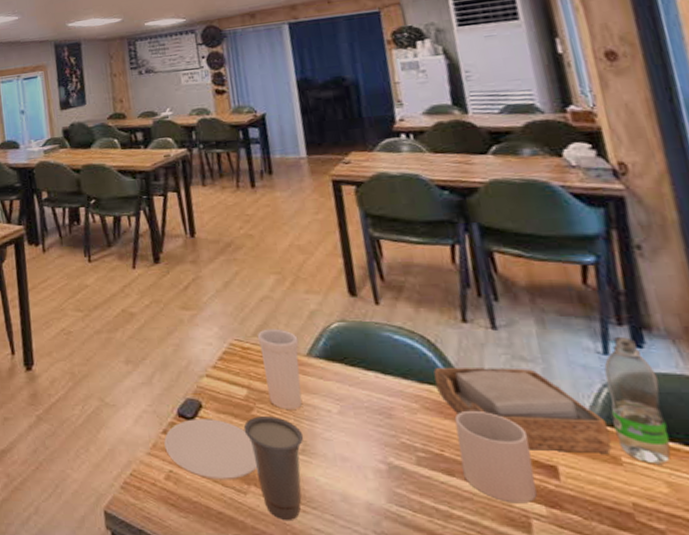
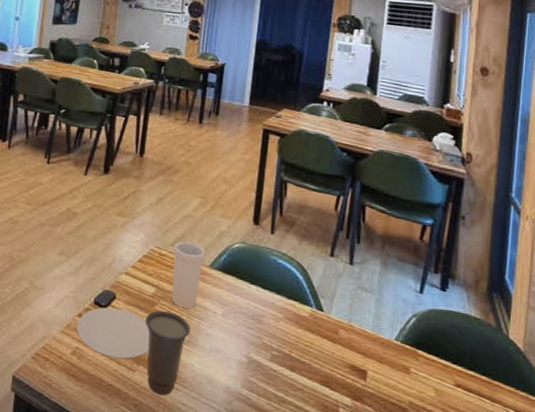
napkin holder: present [433,367,612,453] -> none [299,288,408,365]
cup: present [454,410,537,504] -> none [301,323,354,396]
bottle: present [604,337,671,464] -> none [411,281,449,376]

